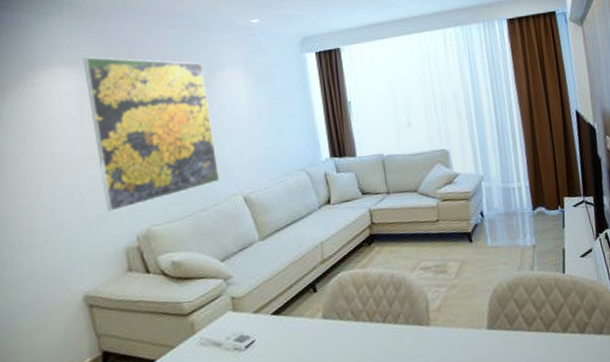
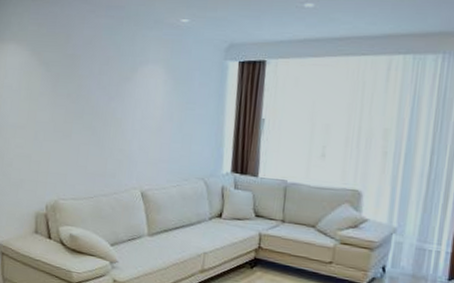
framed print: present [83,57,219,212] -> none [26,37,128,179]

